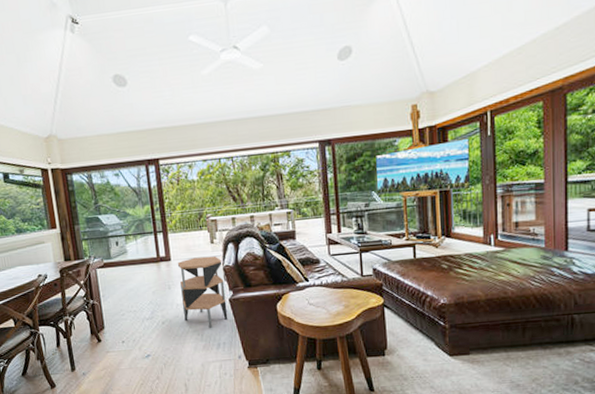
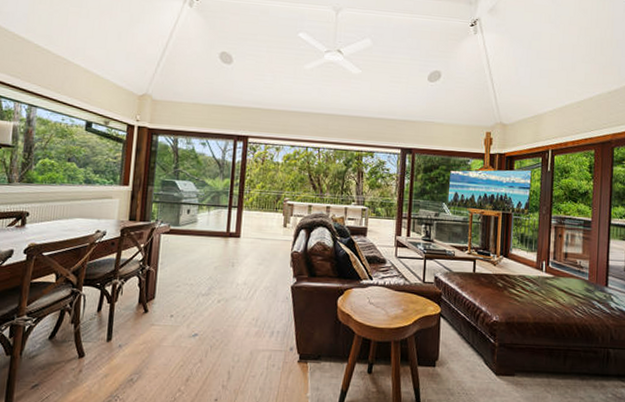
side table: present [178,256,228,328] -> none [242,238,292,314]

